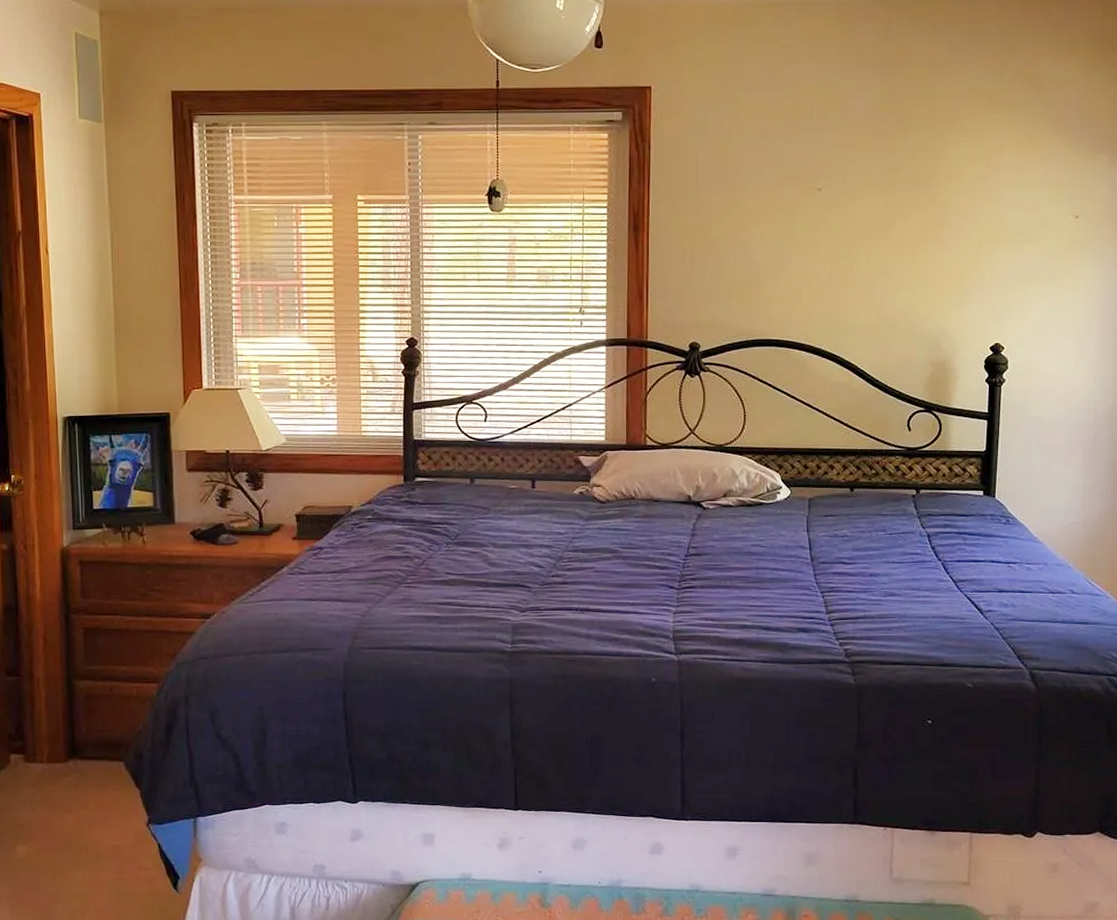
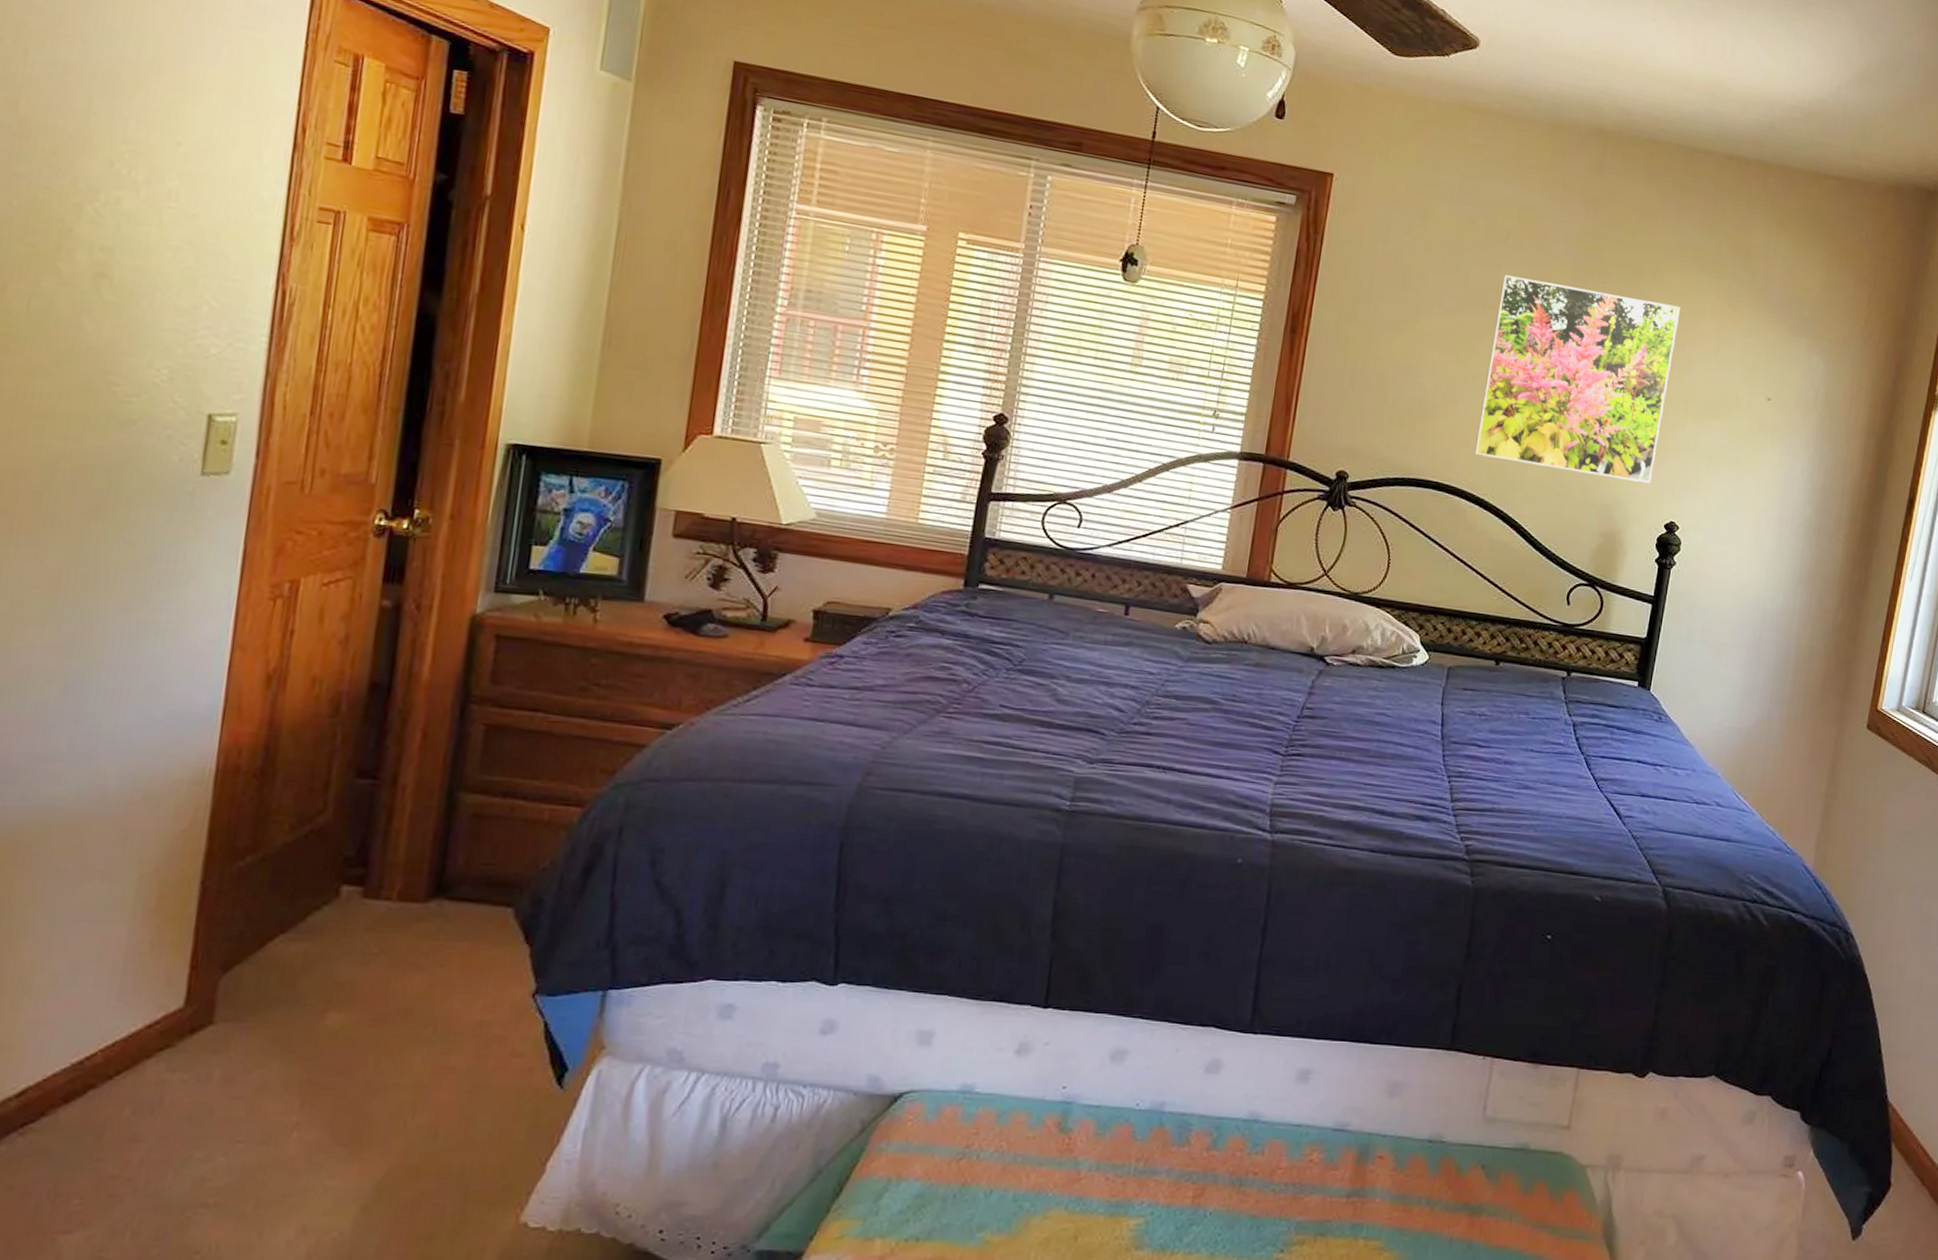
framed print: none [807,146,980,312] -> present [1475,275,1680,484]

